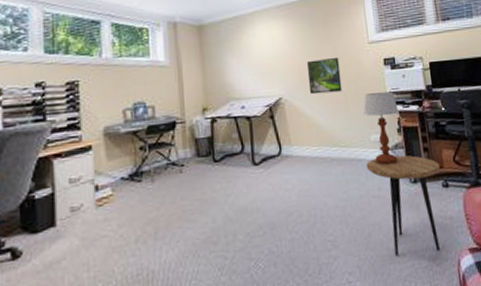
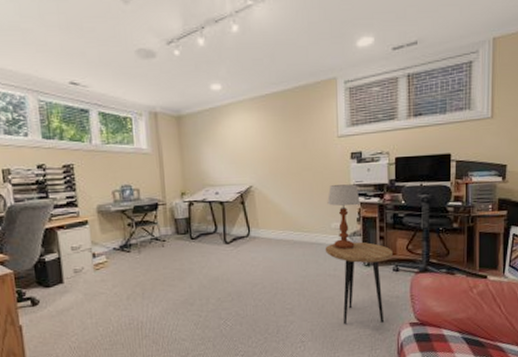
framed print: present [307,57,343,95] -> none [277,149,309,184]

